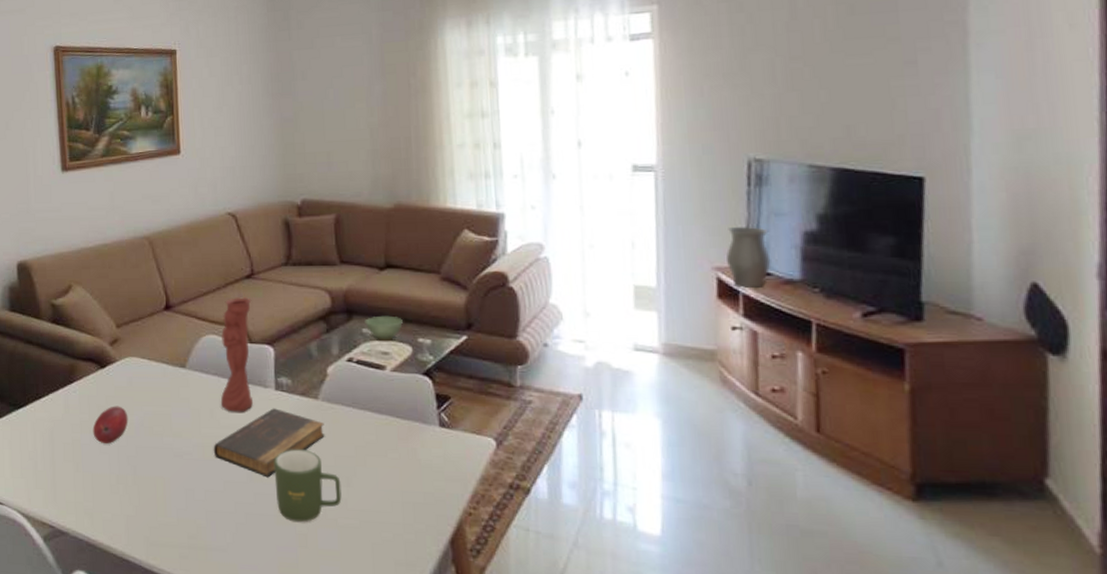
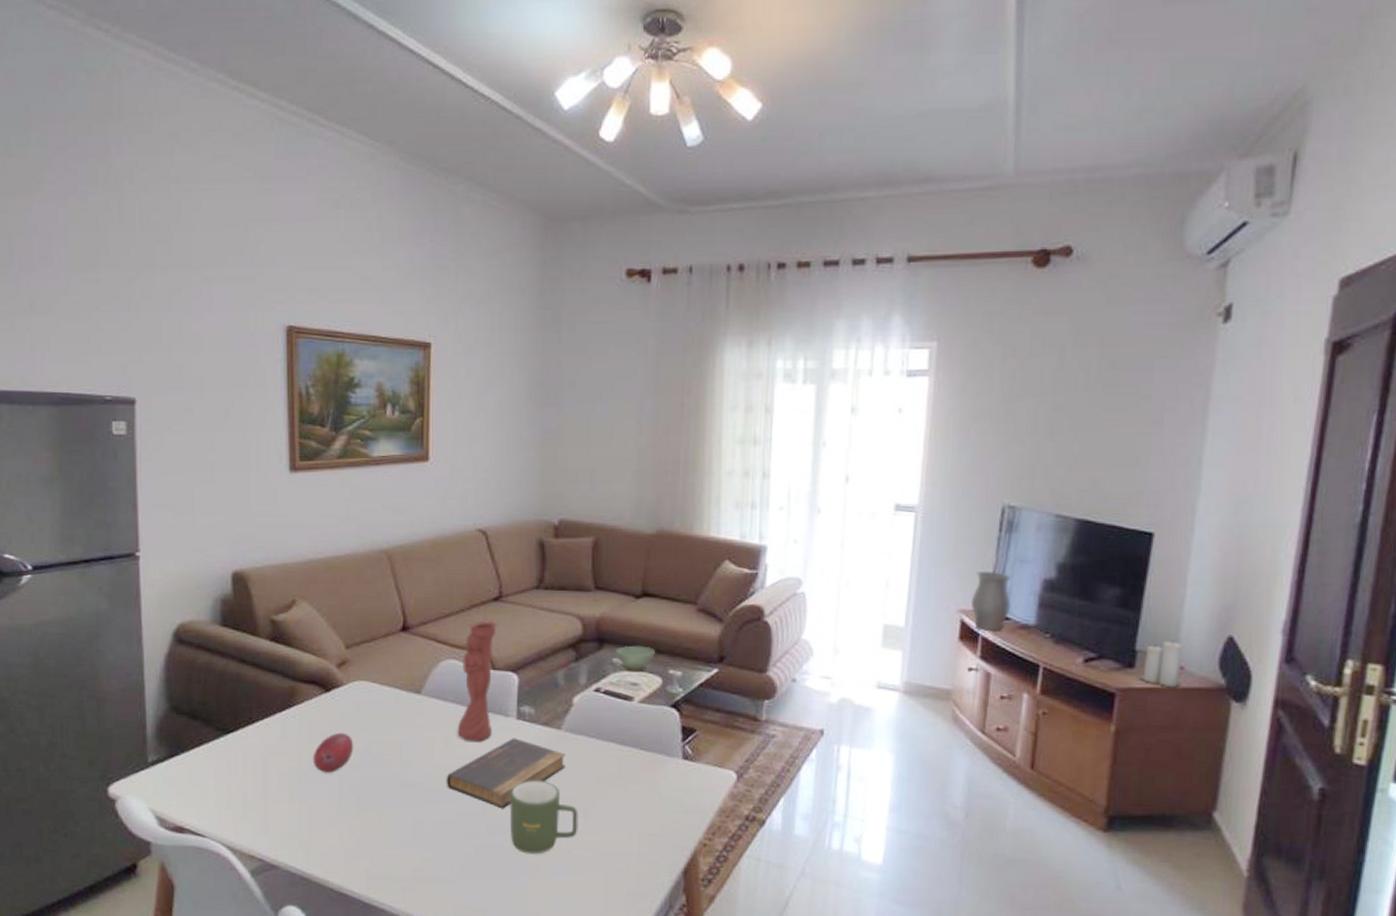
candle: none [931,289,984,341] -> present [1139,640,1183,688]

